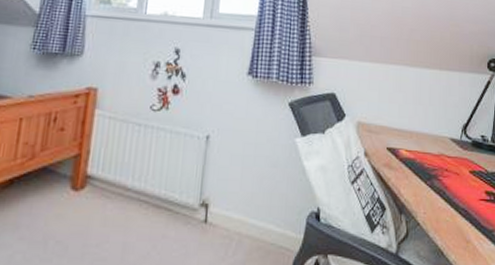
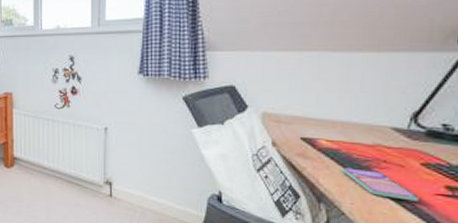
smartphone: none [417,177,469,207] -> present [341,167,419,202]

